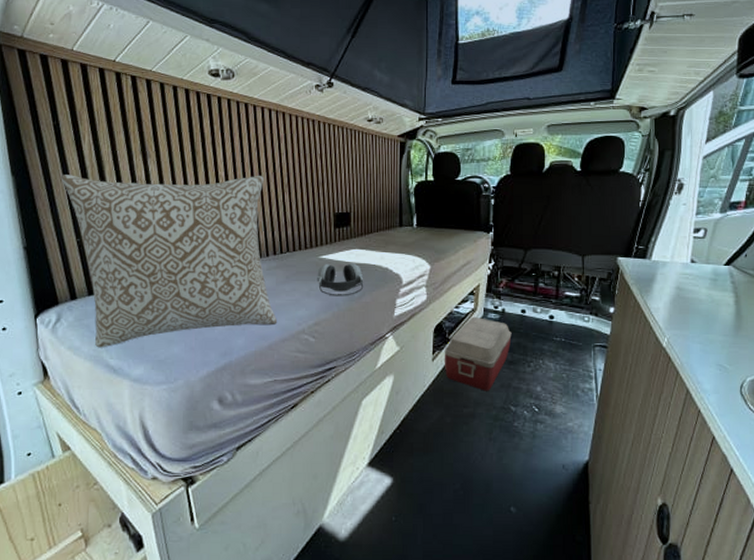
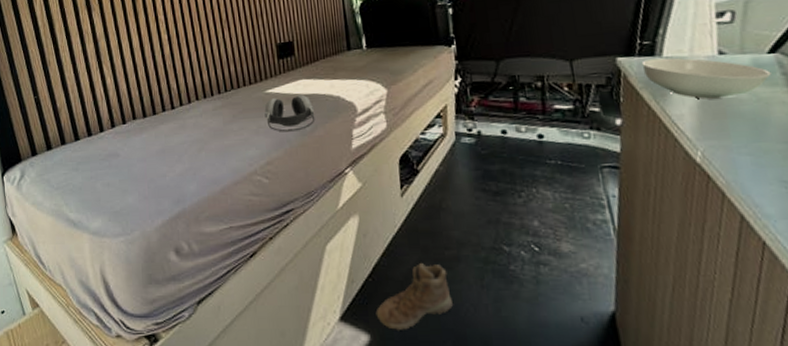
pillow: present [60,175,278,348] -> none [18,14,228,202]
hiking boot: none [399,419,464,474] -> present [375,263,453,330]
cooler: present [444,316,512,391] -> none [414,142,494,229]
bowl: none [635,261,724,297] -> present [641,57,772,99]

